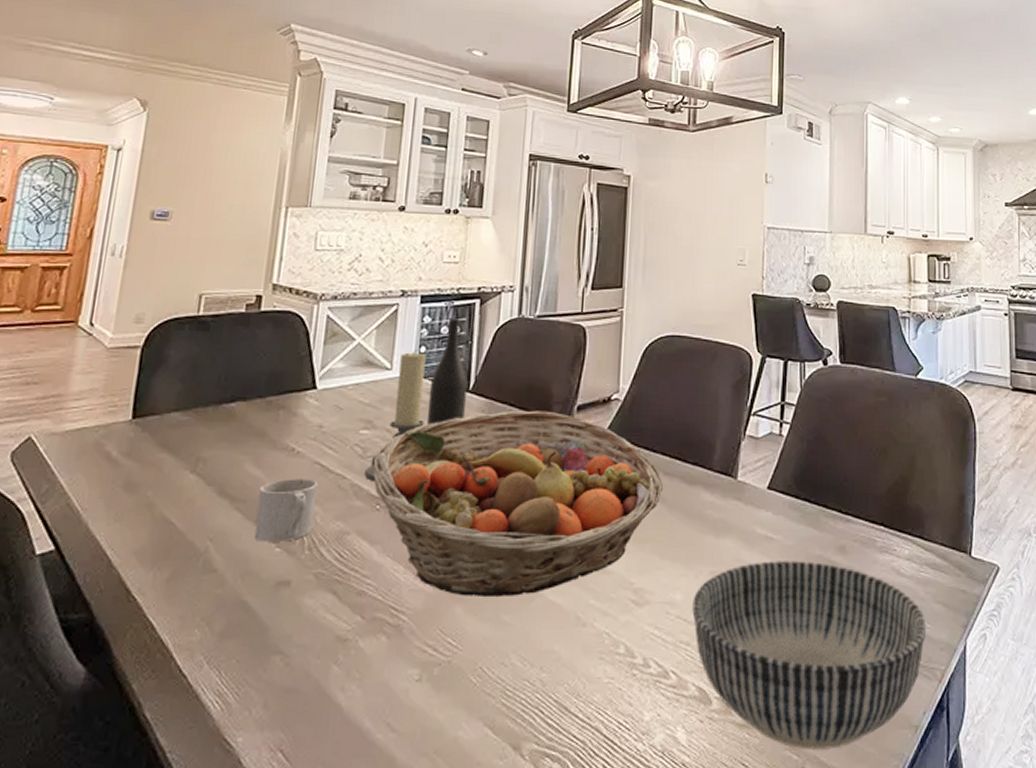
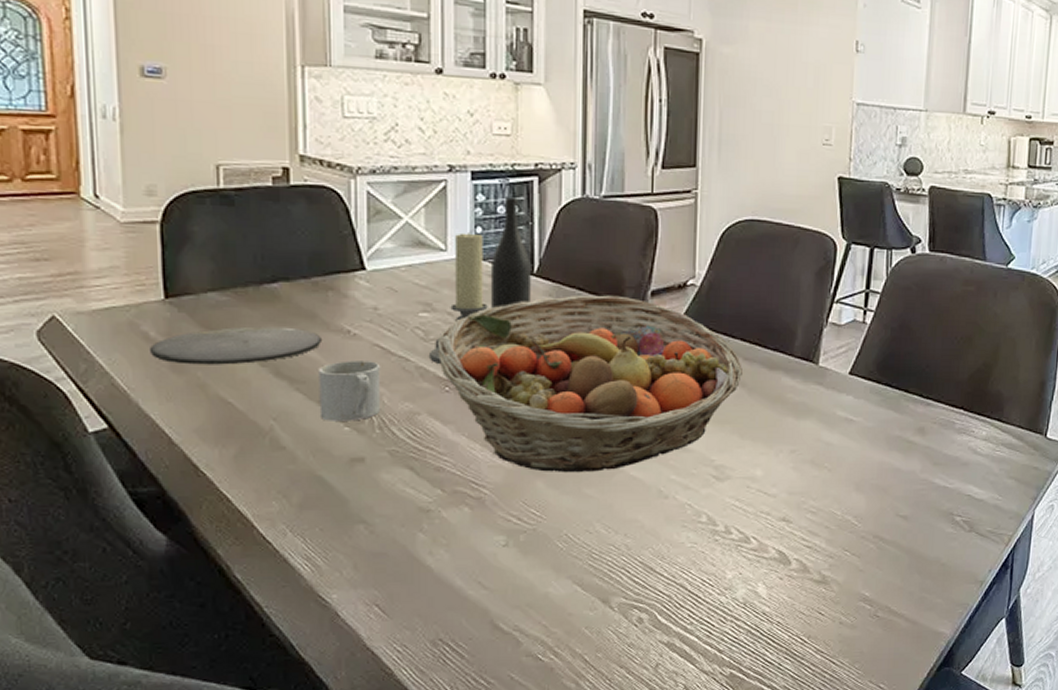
plate: none [108,445,267,484] -> present [148,326,322,365]
bowl: present [692,561,927,750] -> none [772,441,998,601]

